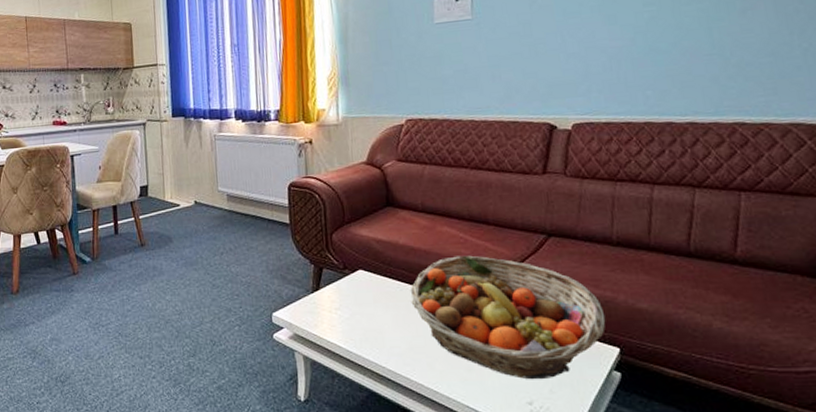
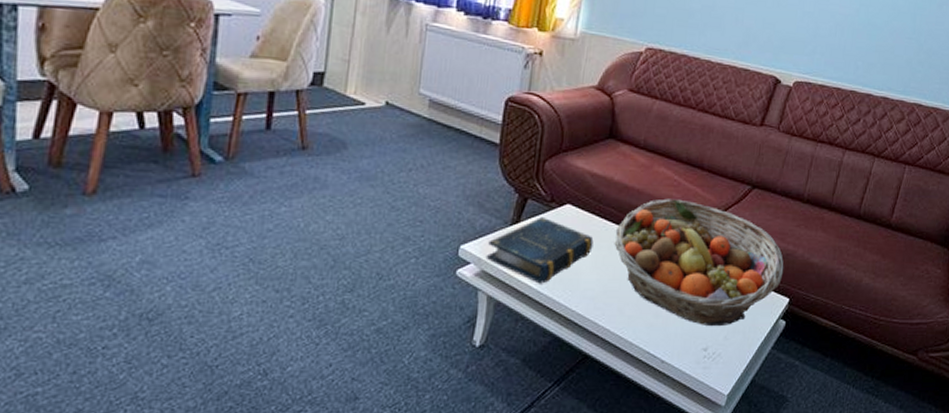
book: none [295,282,391,344] -> present [486,216,594,284]

